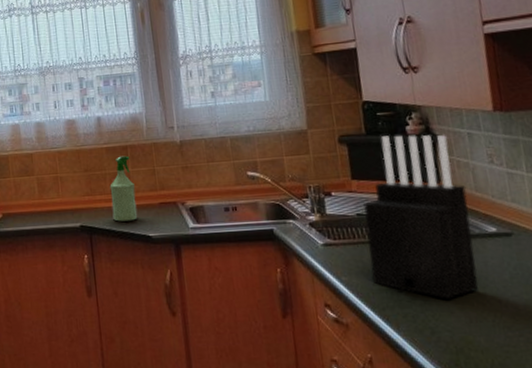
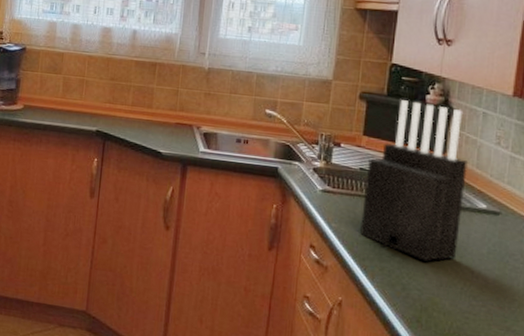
spray bottle: present [109,155,138,222] -> none [129,71,157,135]

